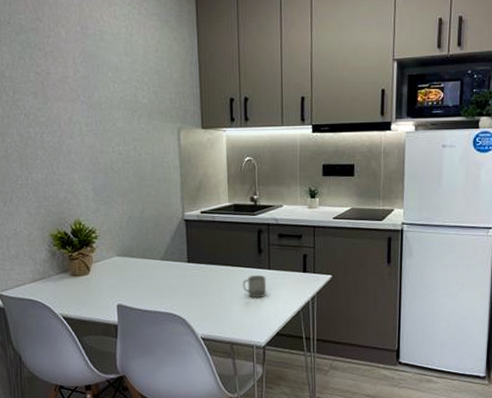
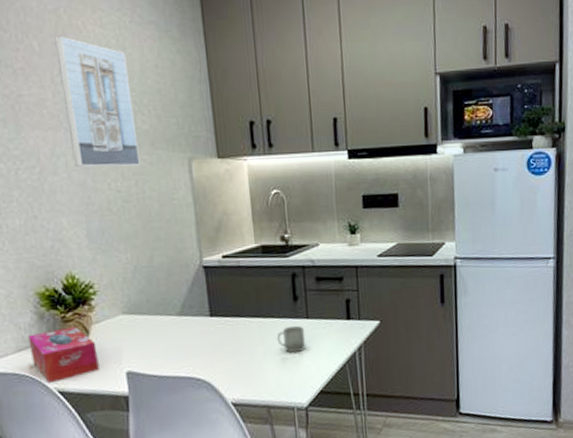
tissue box: none [42,263,96,310] -> present [28,326,99,384]
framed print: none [78,25,139,133] -> present [54,35,141,167]

